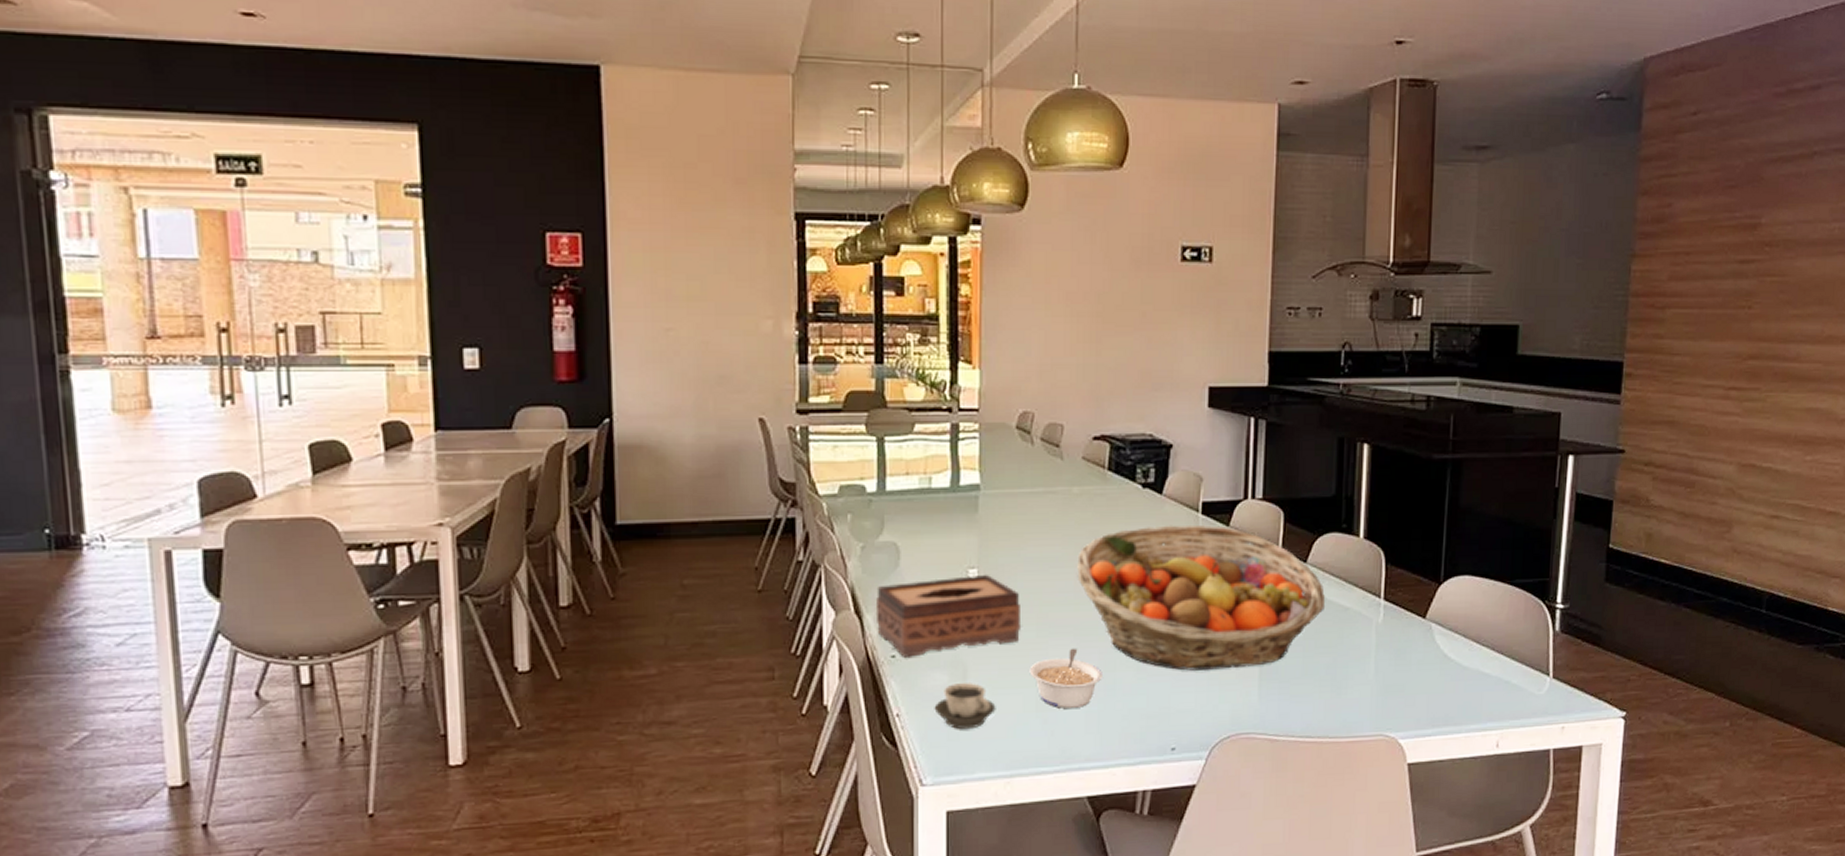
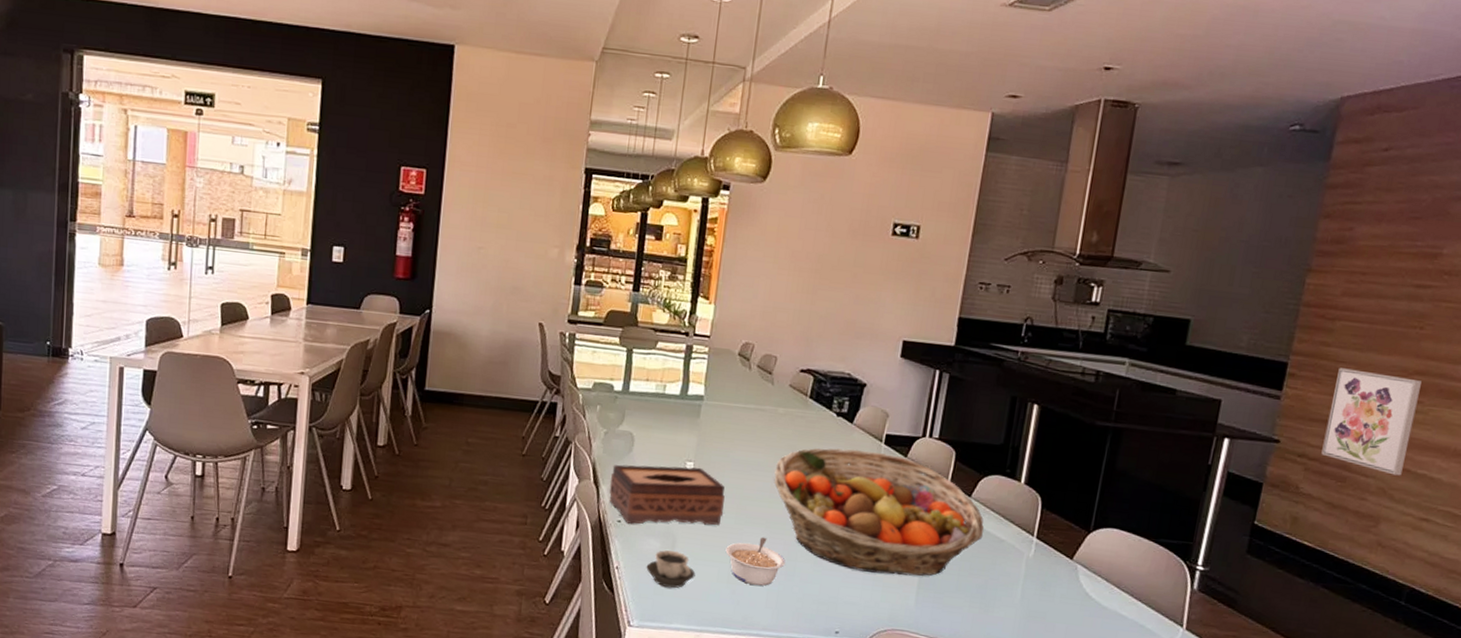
wall art: none [1667,361,1756,473] -> present [1321,368,1422,476]

